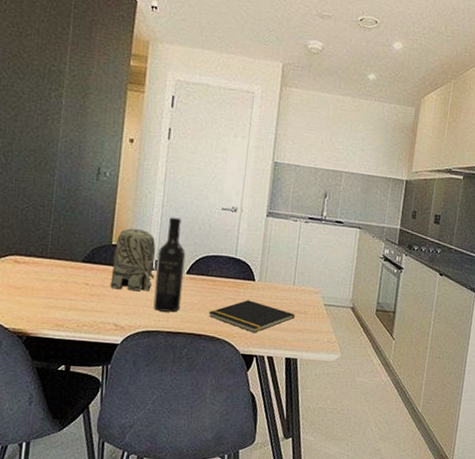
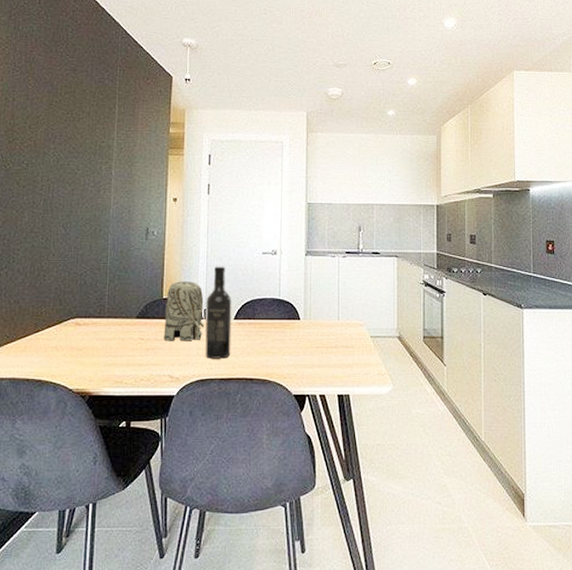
notepad: present [208,300,295,333] -> none [258,339,343,372]

